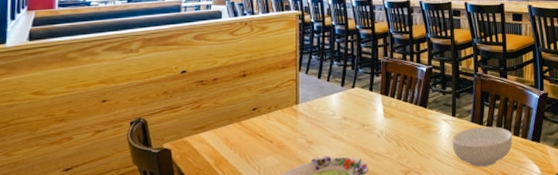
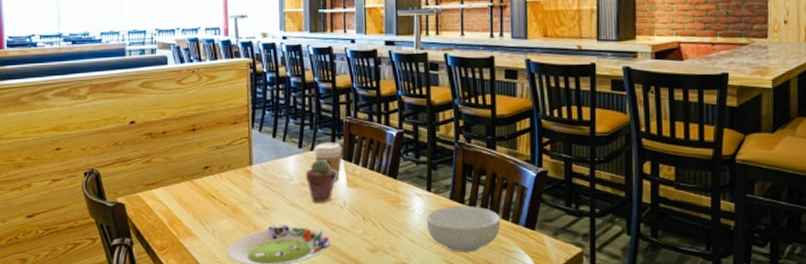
potted succulent: none [346,95,375,134] -> present [305,159,337,203]
coffee cup: none [355,79,379,114] -> present [314,142,342,182]

